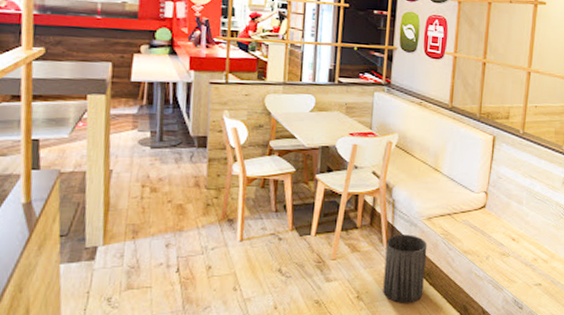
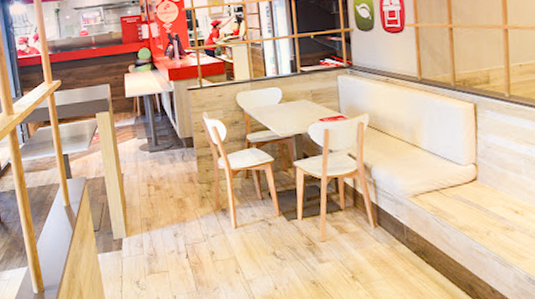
trash can: present [383,234,428,303] -> none [373,213,421,283]

